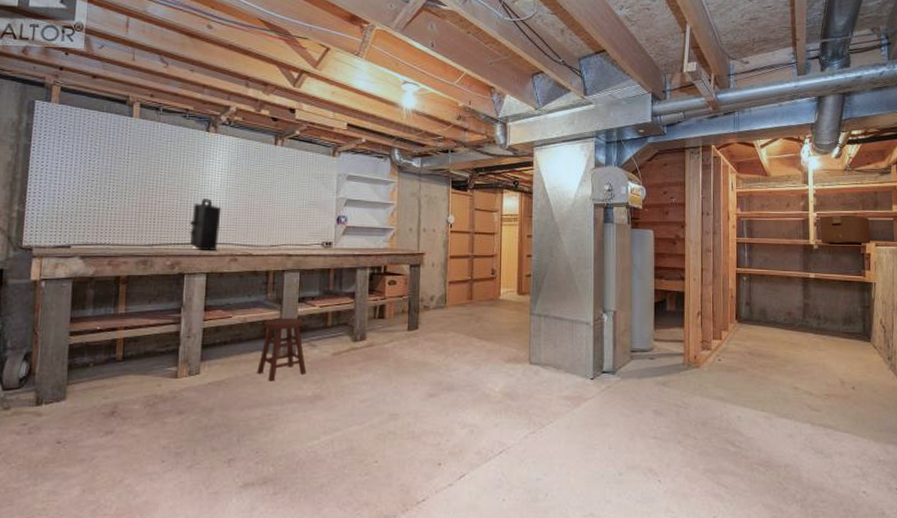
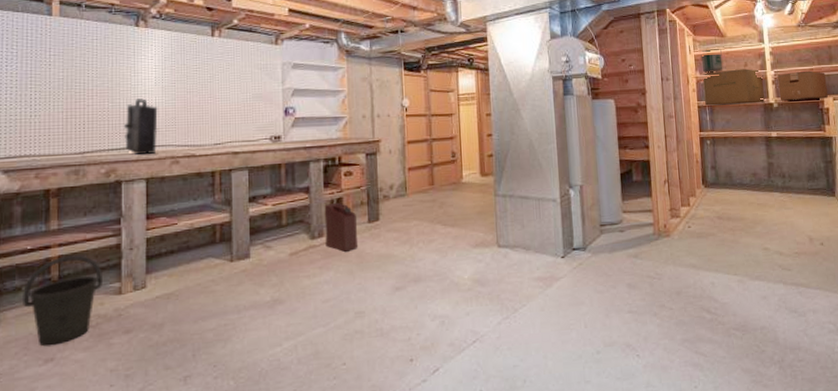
bucket: none [88,338,162,420] -> present [21,255,102,346]
stool: present [257,317,307,382] -> none [209,219,263,289]
jerry can: none [366,308,397,356] -> present [324,202,357,252]
paint can: none [743,187,765,210] -> present [701,49,723,73]
box: none [743,209,805,244] -> present [702,69,765,106]

